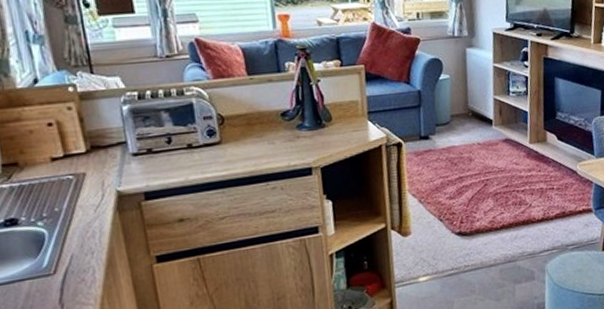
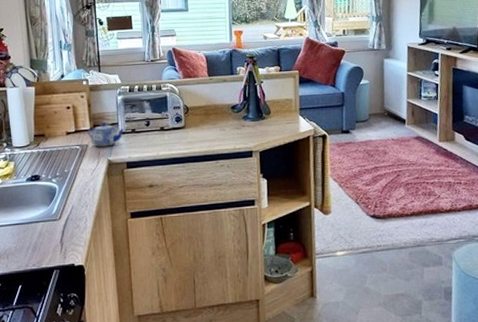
teapot: none [82,141,137,175] -> present [87,121,124,147]

